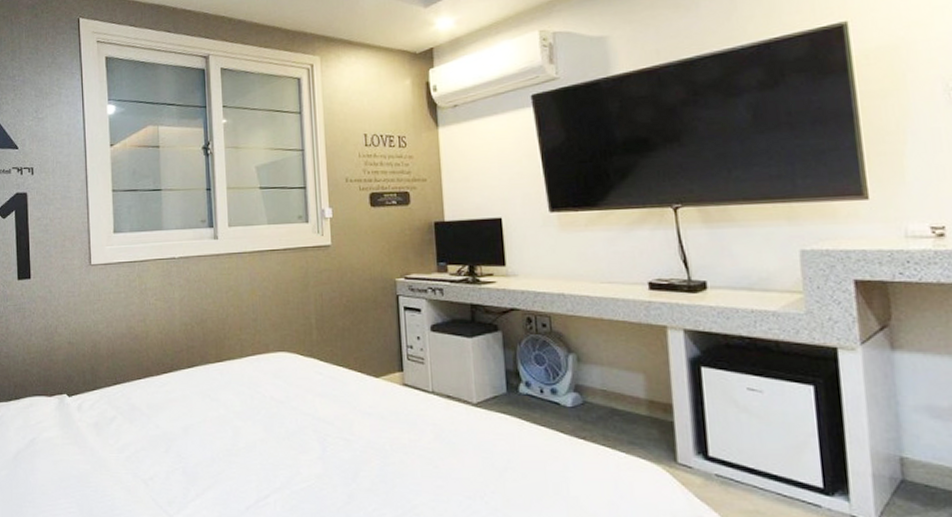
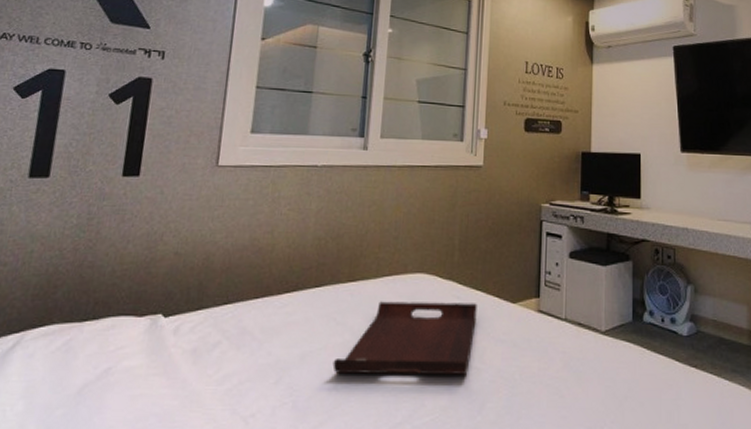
serving tray: none [212,378,342,445] -> present [332,301,477,375]

